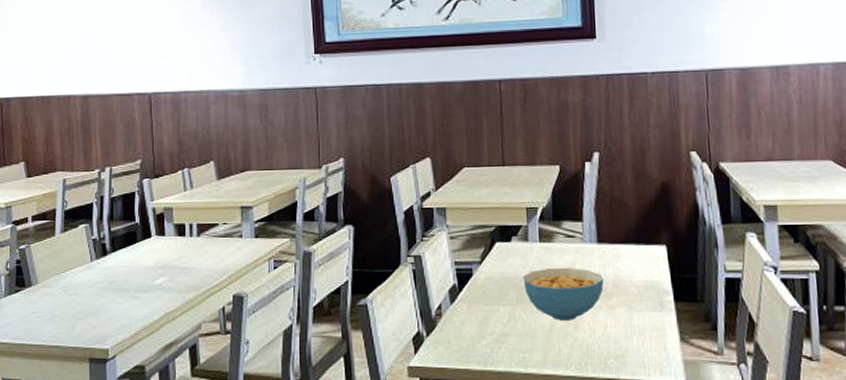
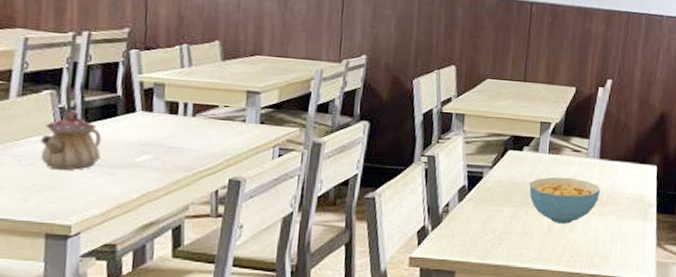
teapot: none [80,241,126,298] -> present [40,110,102,171]

